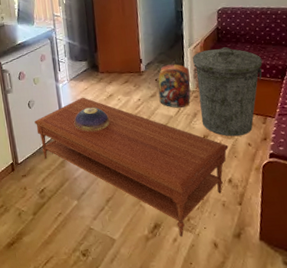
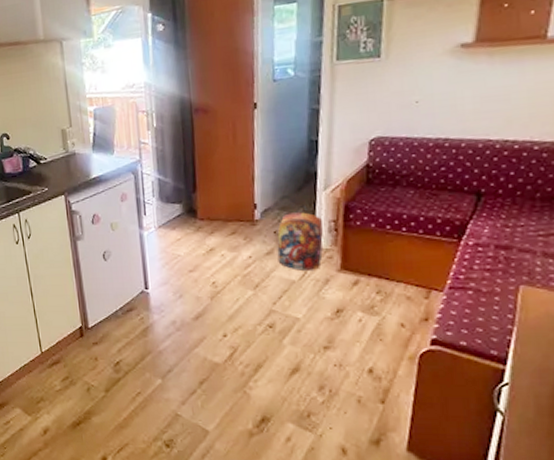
coffee table: present [34,97,229,237] -> none [110,250,372,437]
decorative bowl: present [74,107,109,132] -> none [161,263,208,294]
trash can: present [192,47,263,137] -> none [327,192,431,313]

